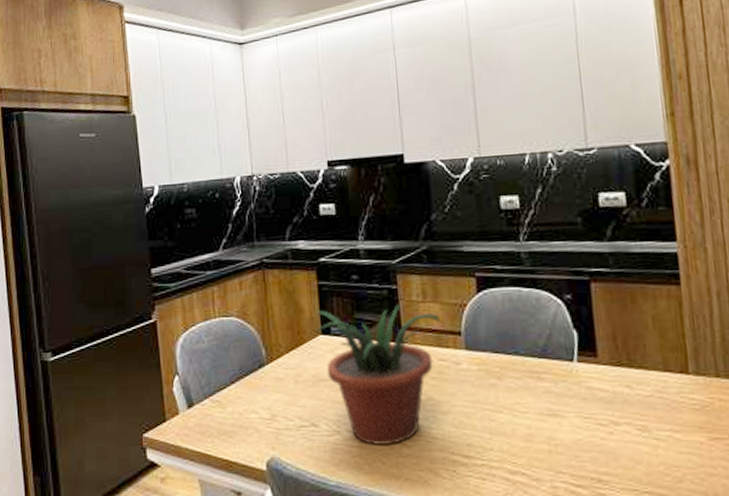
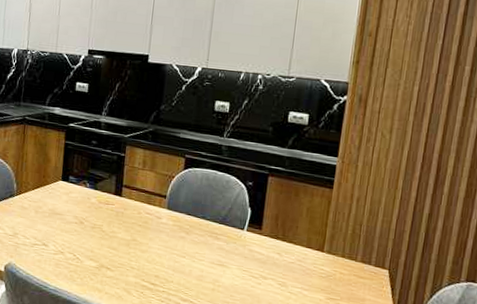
potted plant: present [315,304,442,446] -> none [57,162,154,268]

